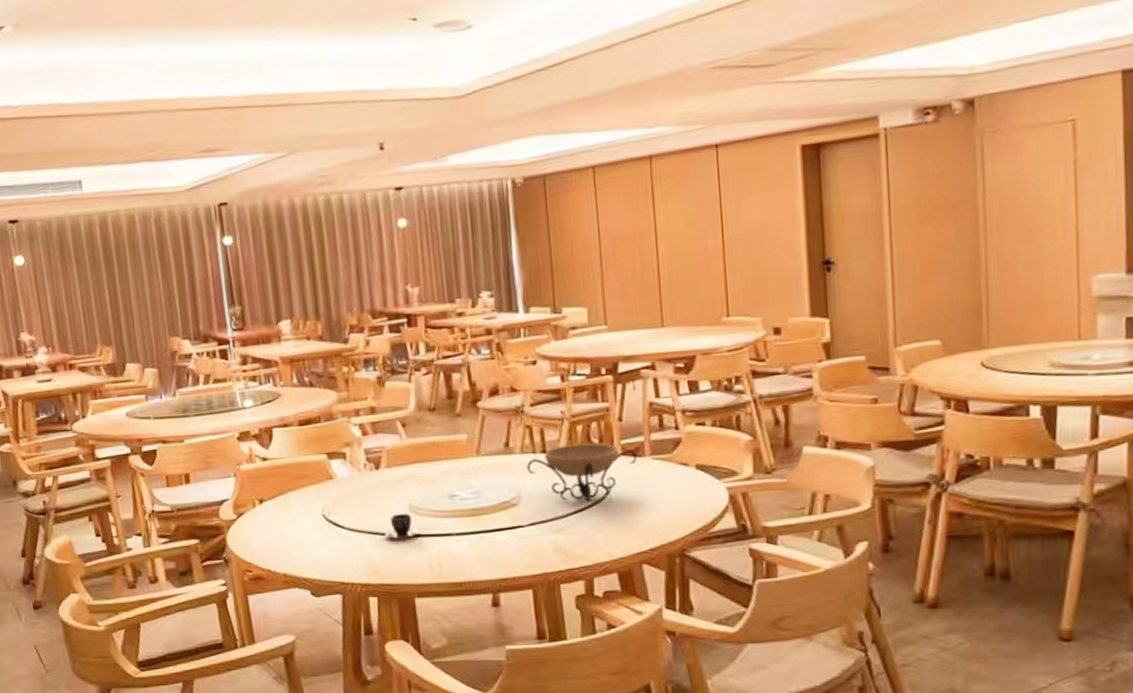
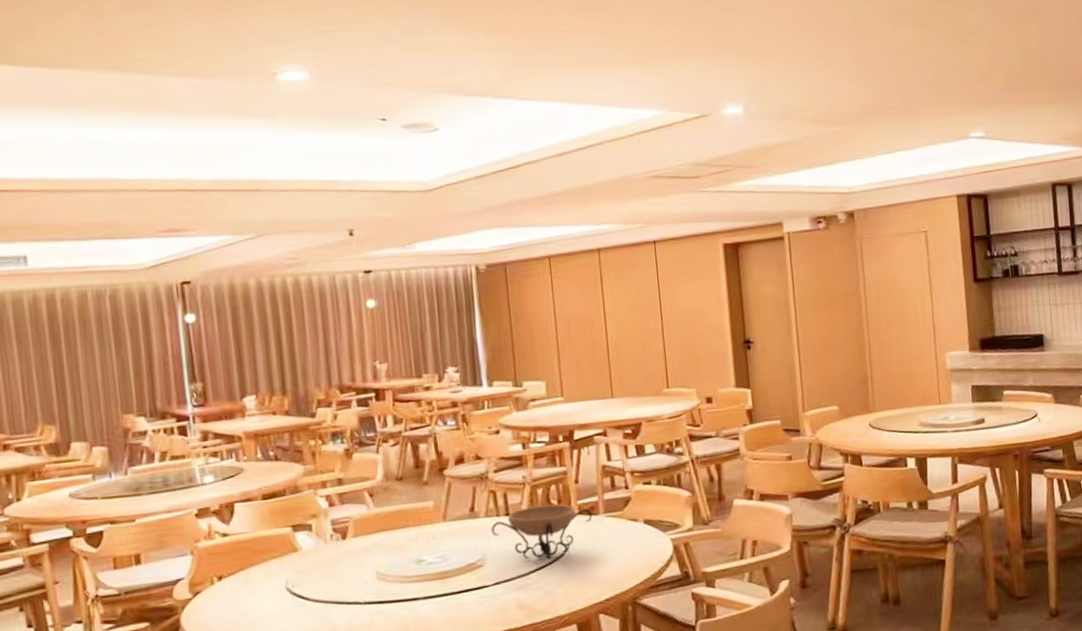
teacup: present [384,513,420,539] -> none [351,580,387,607]

